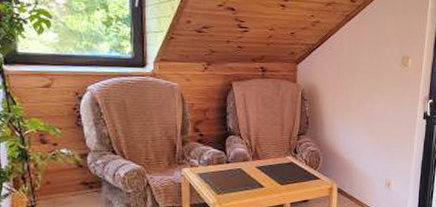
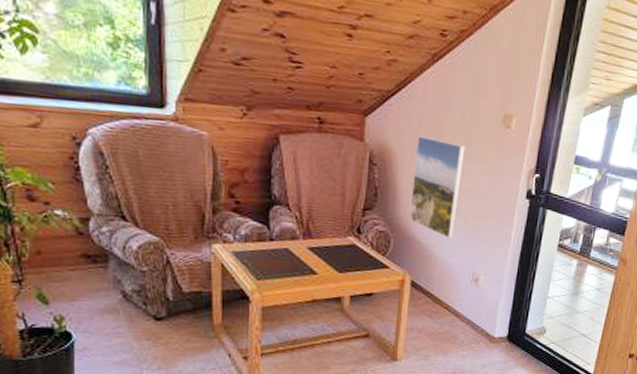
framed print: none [333,76,374,153] -> present [409,135,466,239]

